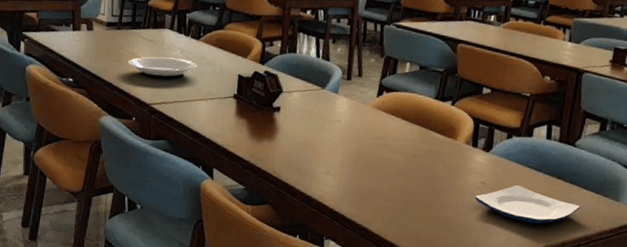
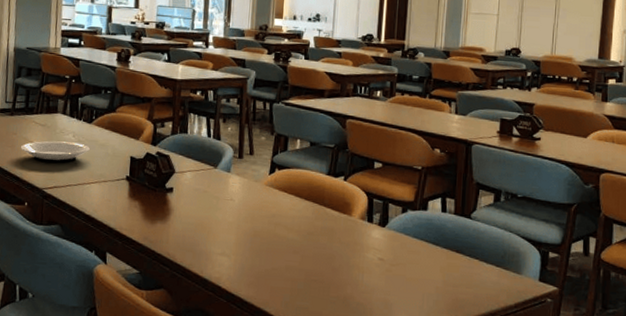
plate: present [474,184,580,224] -> none [373,260,482,300]

